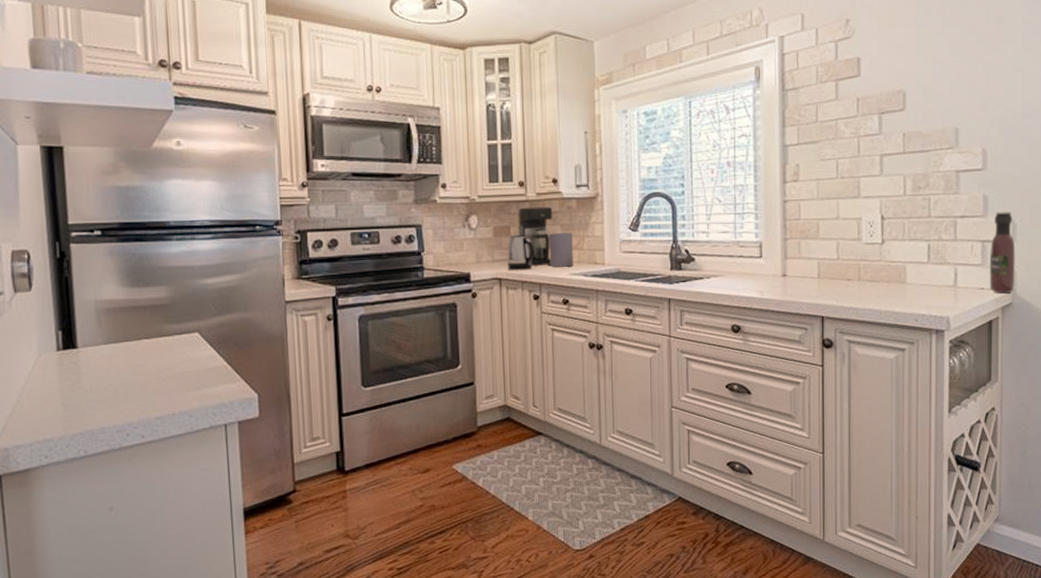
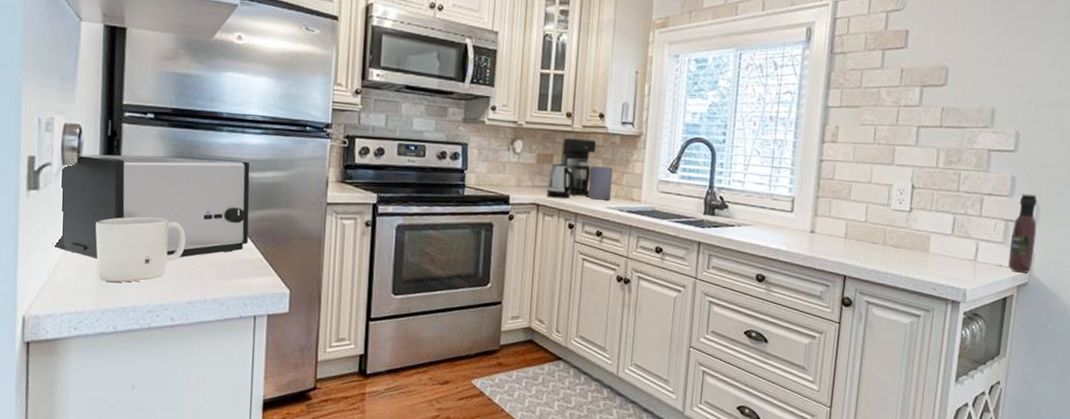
toaster: none [13,268,211,385] -> present [52,153,250,260]
mug: none [54,334,148,406] -> present [95,216,187,283]

